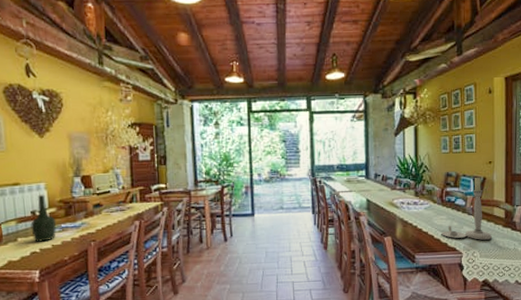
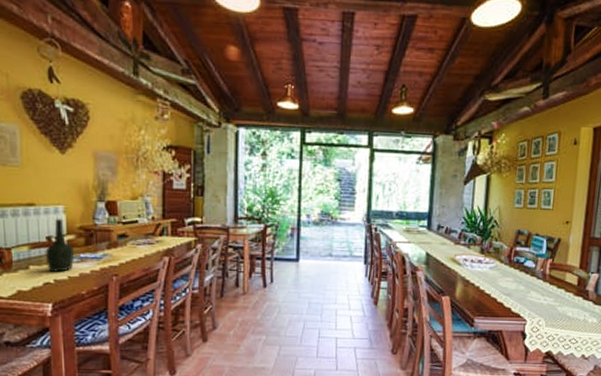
candlestick: present [441,177,493,240] -> none [505,237,562,308]

